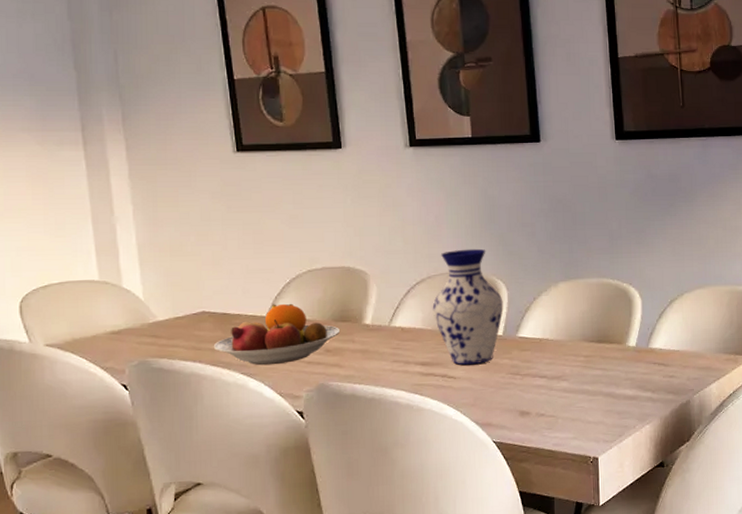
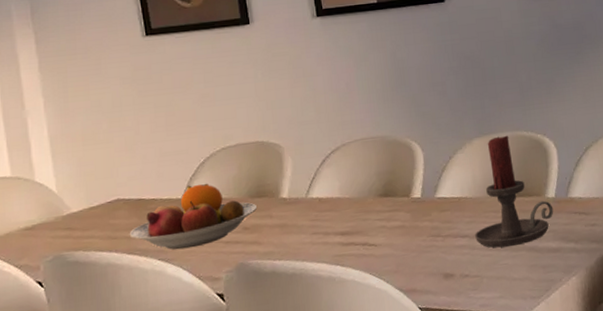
vase: present [432,248,504,365] -> none [348,112,420,232]
candle holder: none [553,281,633,391] -> present [475,135,554,248]

